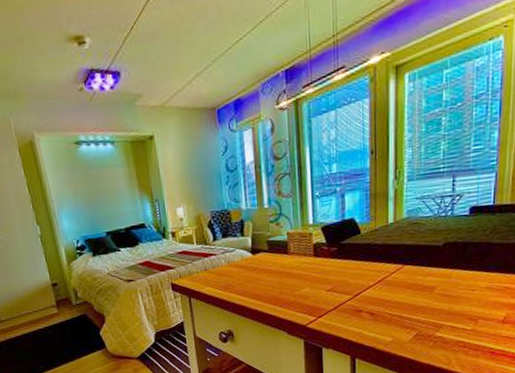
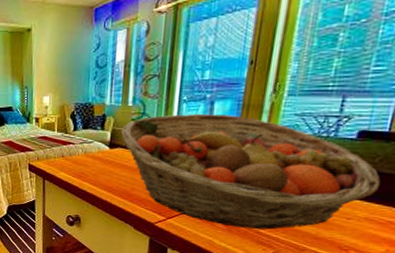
fruit basket: none [261,205,494,316] -> present [120,114,382,230]

